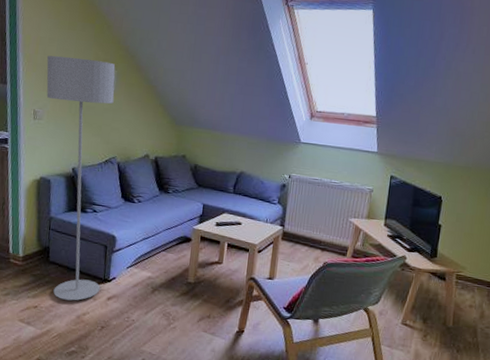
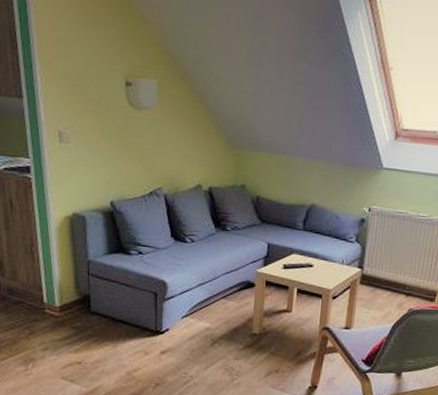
floor lamp: present [46,55,116,301] -> none [70,61,156,356]

